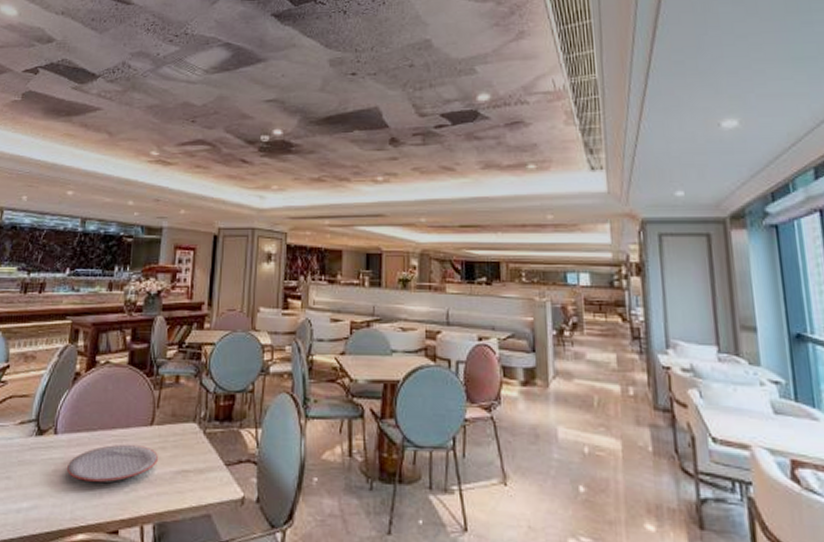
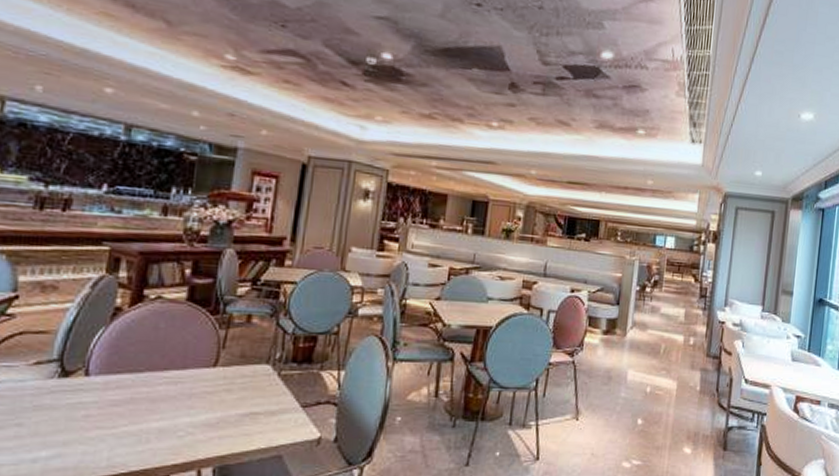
plate: present [66,444,158,482] -> none [101,386,222,427]

